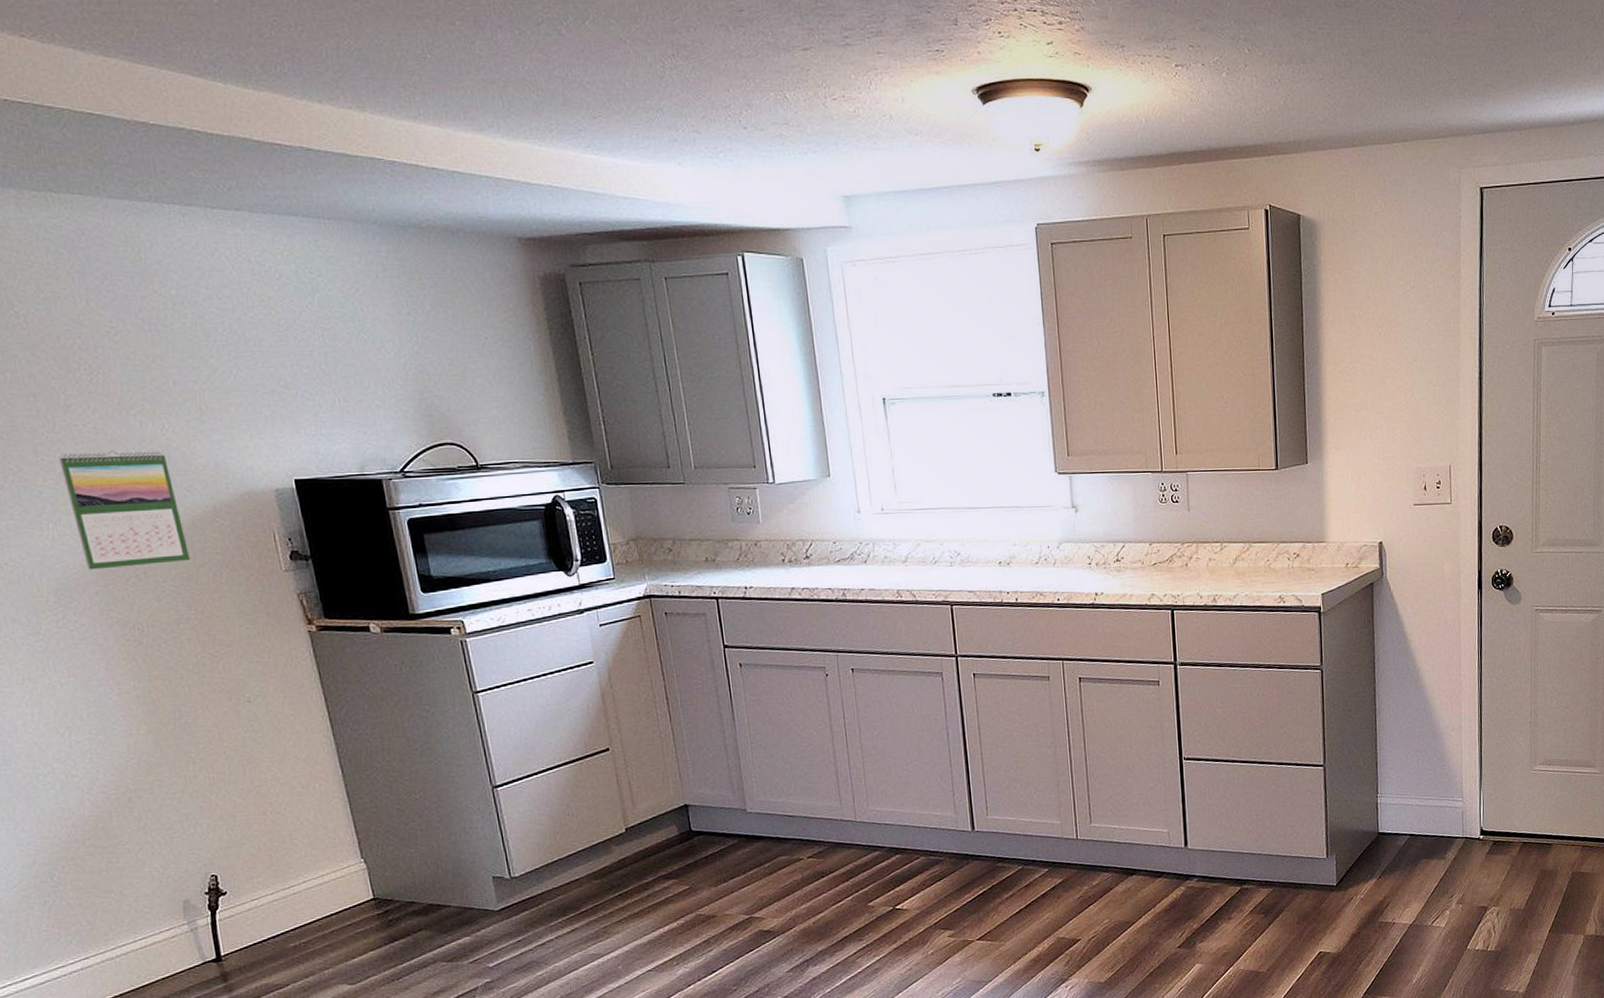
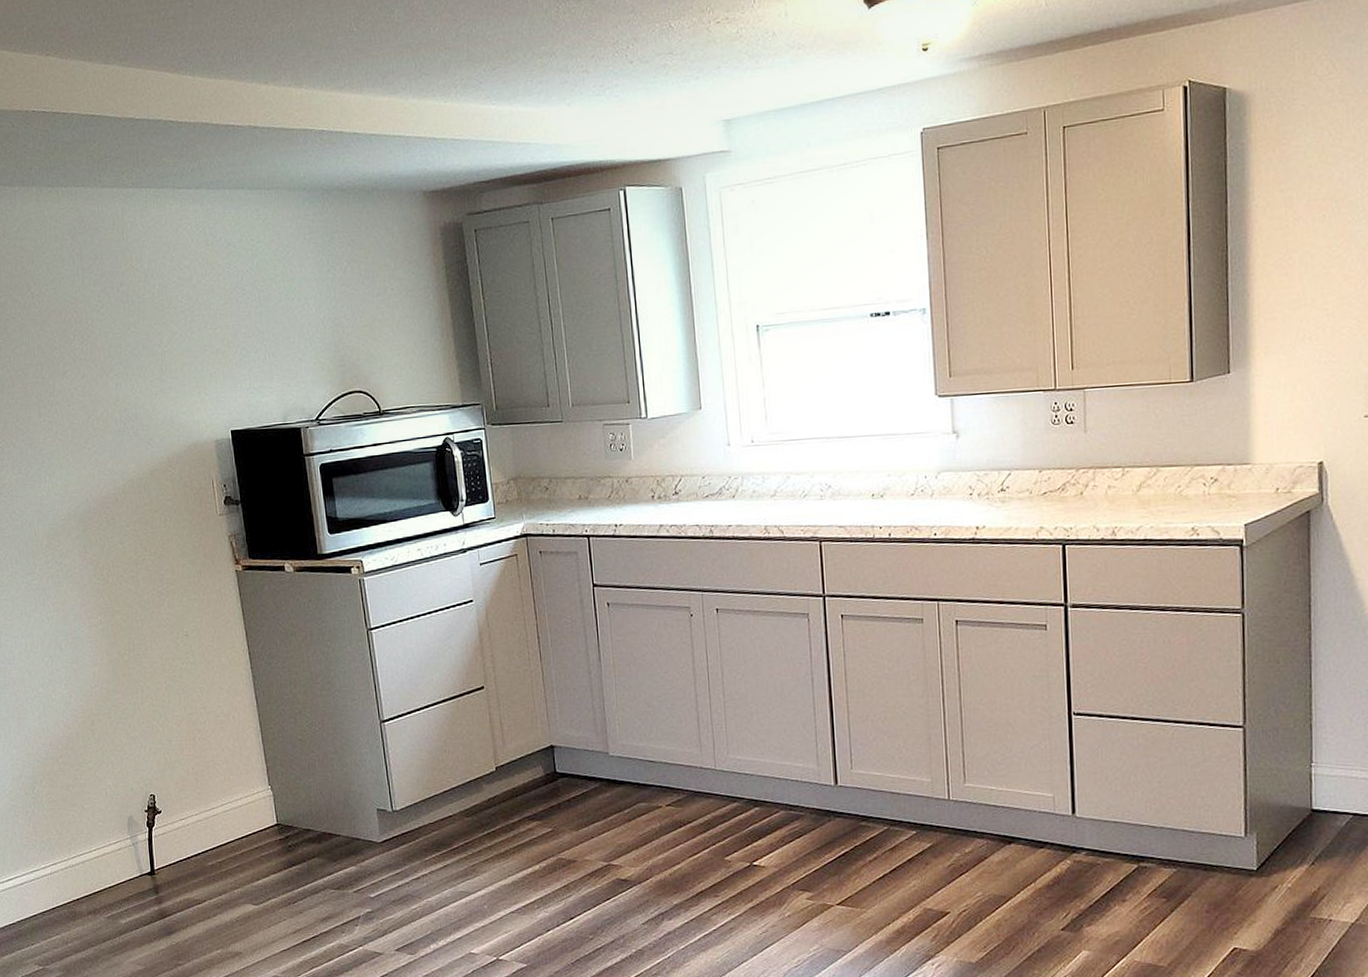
calendar: present [58,451,190,570] -> none [56,409,147,517]

